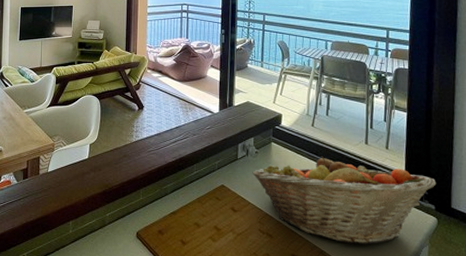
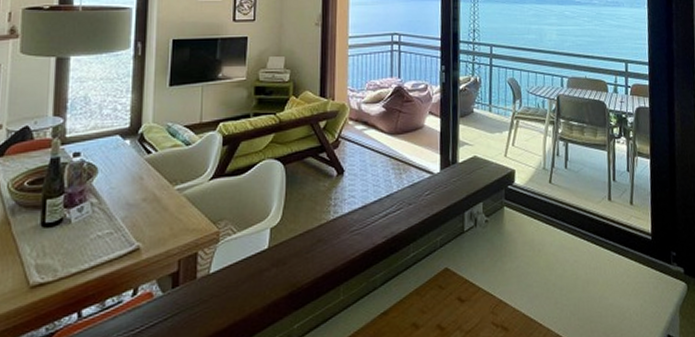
fruit basket: present [252,156,437,246] -> none [482,219,684,327]

